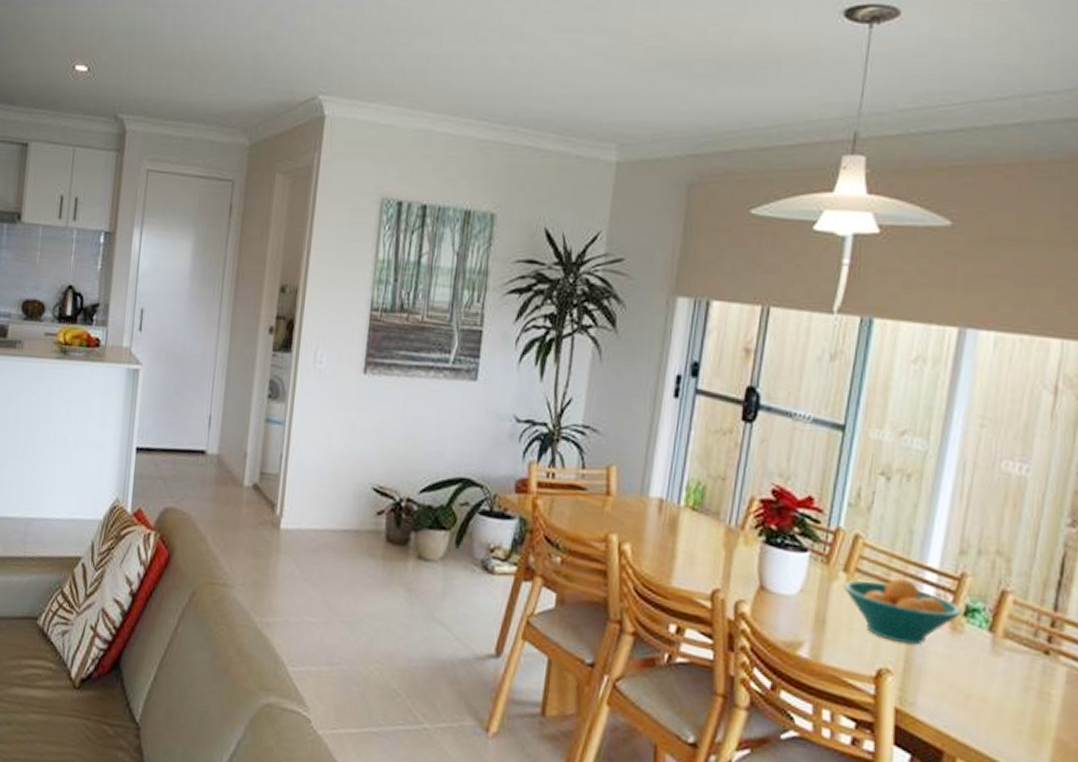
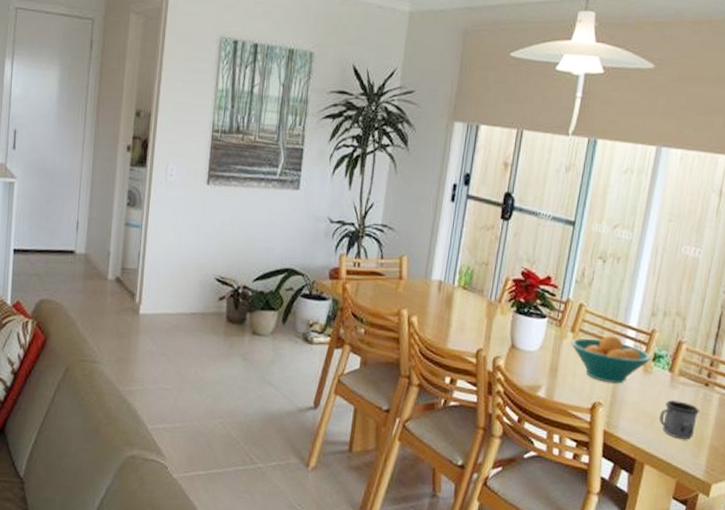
mug: none [976,671,1038,728] -> present [659,400,700,440]

